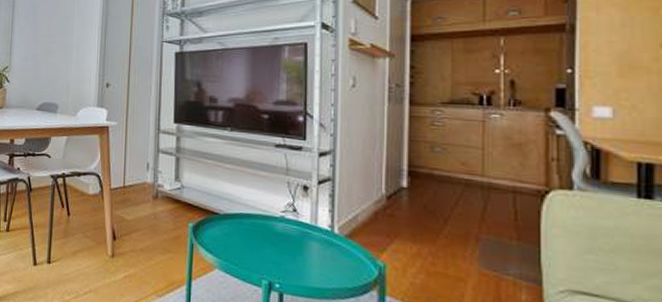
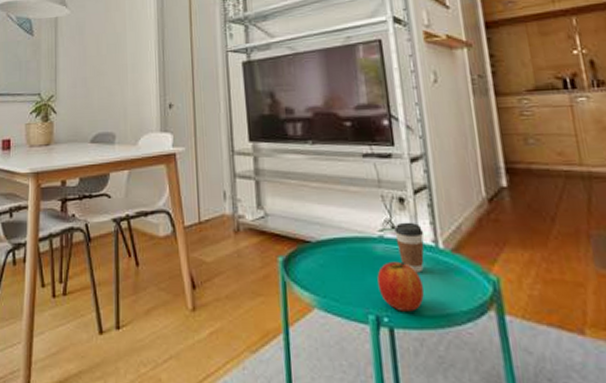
apple: none [274,238,314,282] -> present [377,261,424,312]
coffee cup: none [295,207,321,251] -> present [394,222,424,273]

